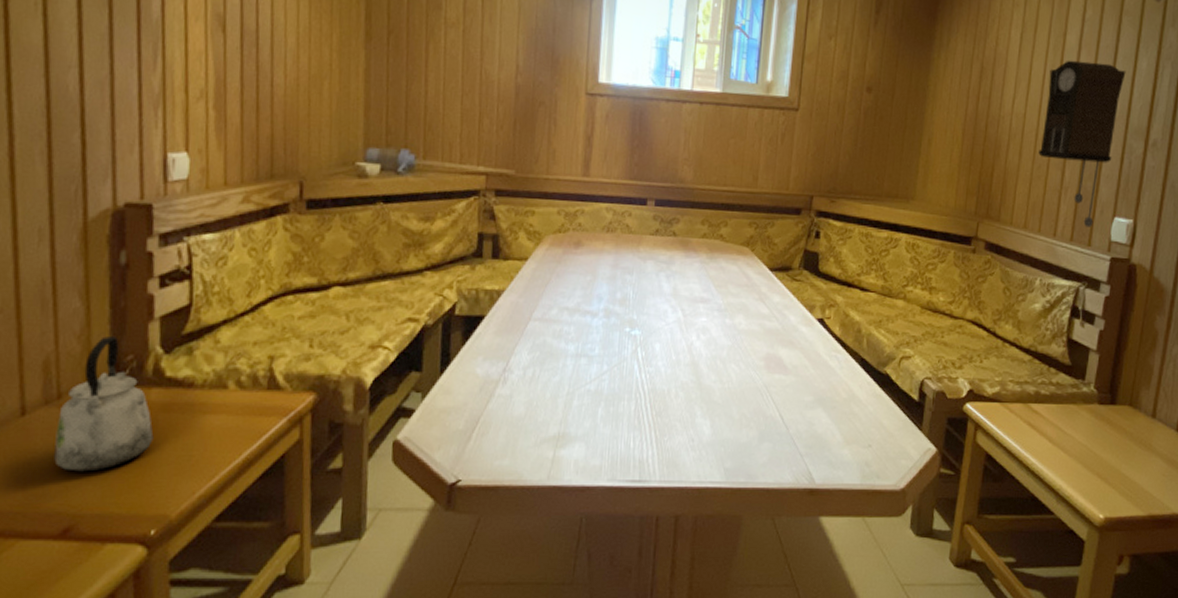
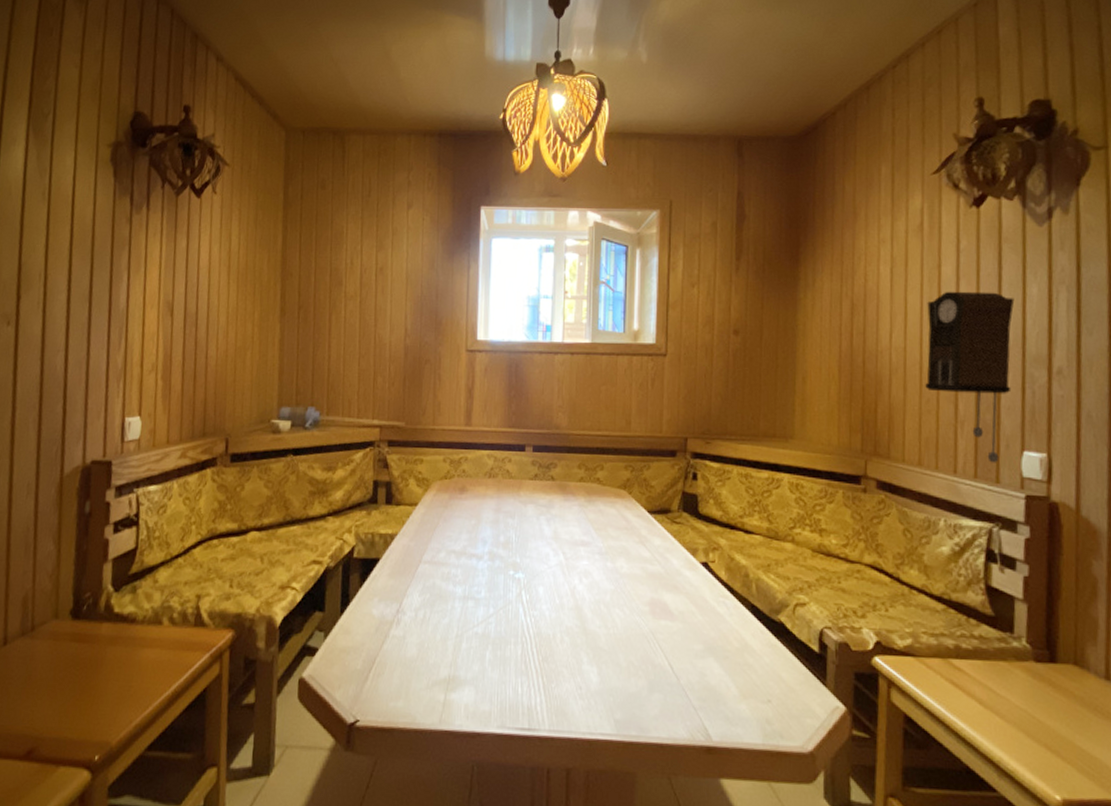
kettle: present [54,336,154,472] -> none [25,576,102,698]

